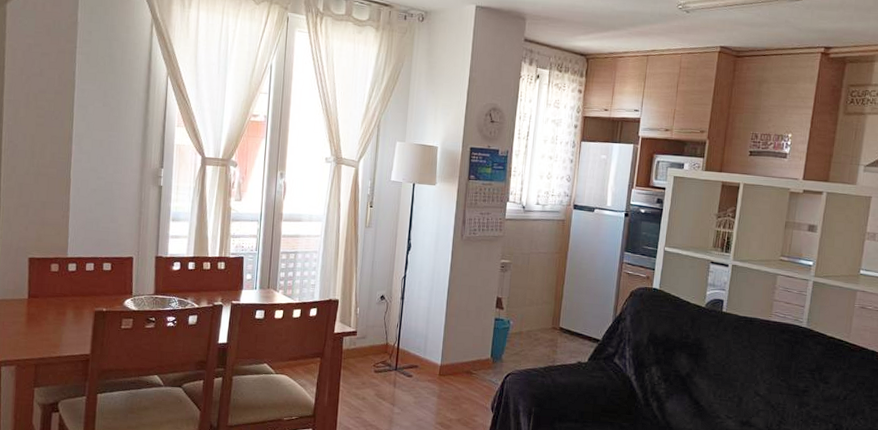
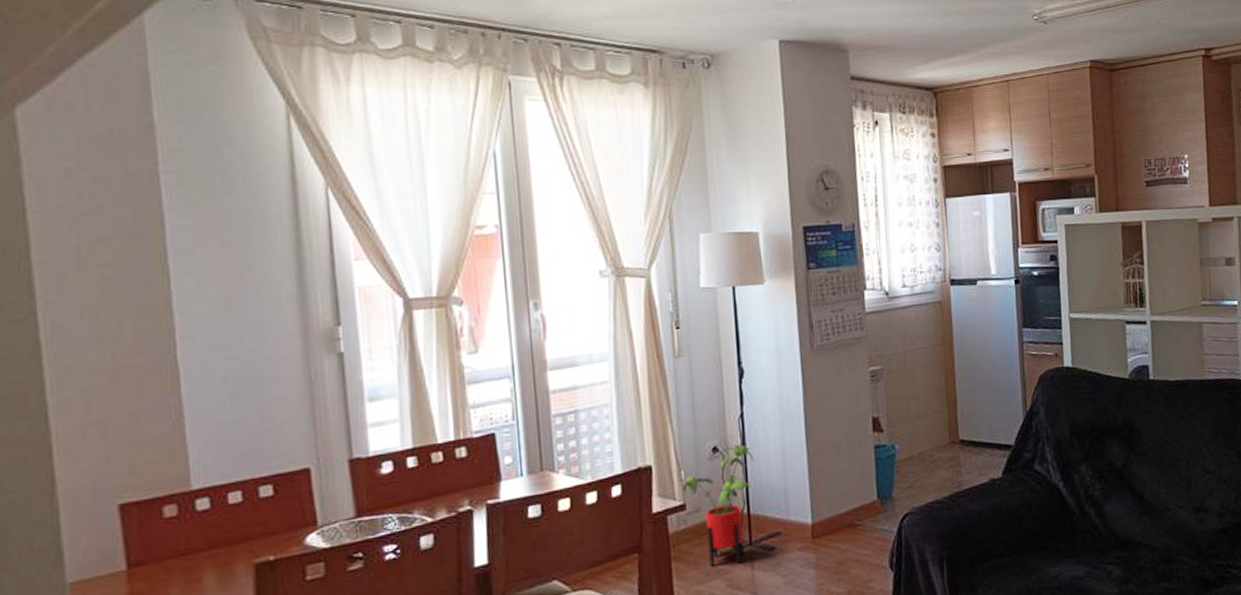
house plant: none [357,297,408,381] -> present [683,444,754,567]

